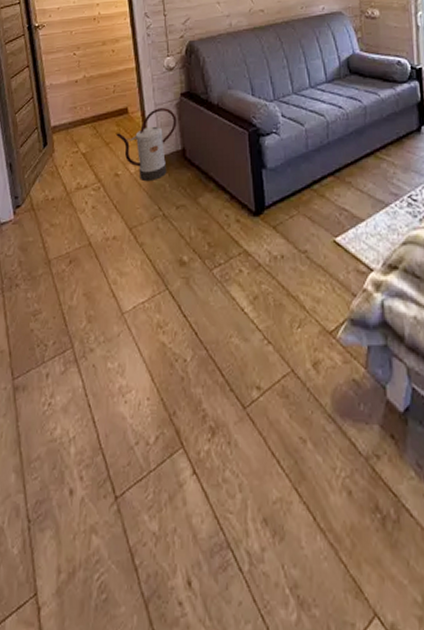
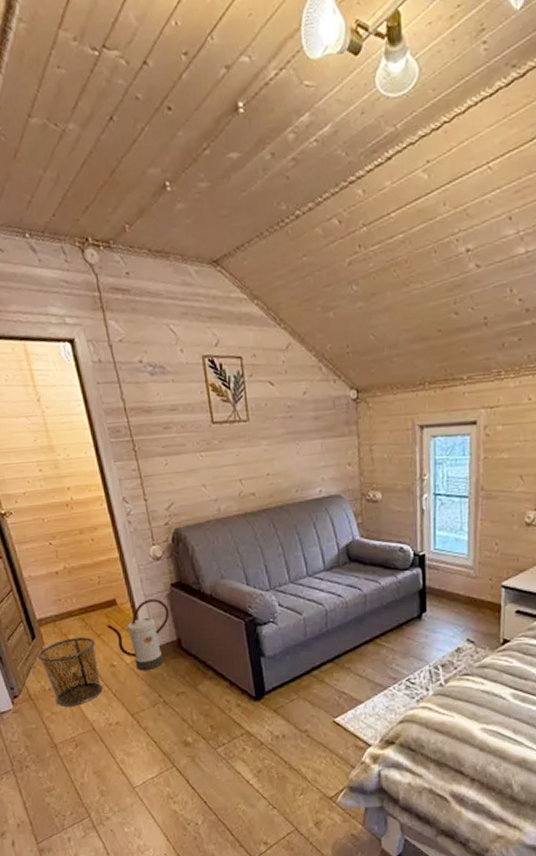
waste bin: none [45,145,105,218] -> present [37,637,103,706]

